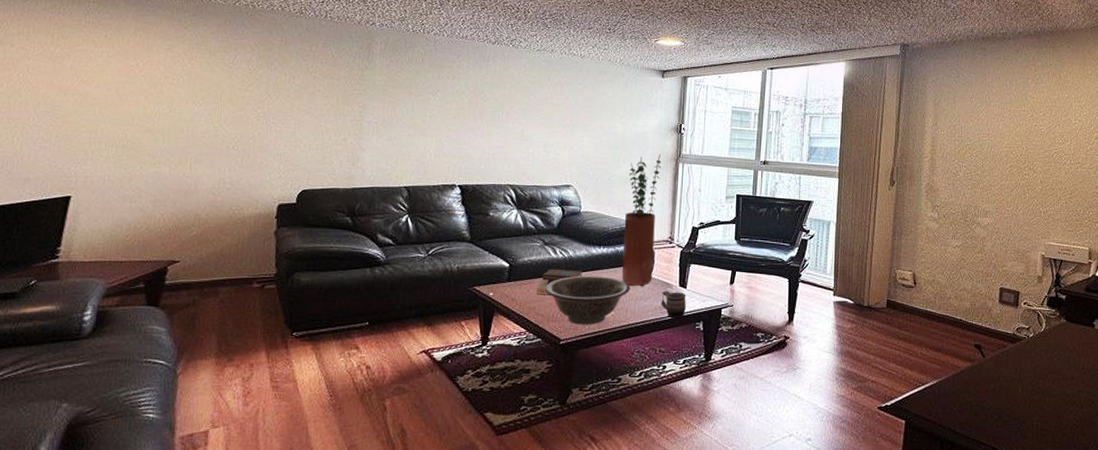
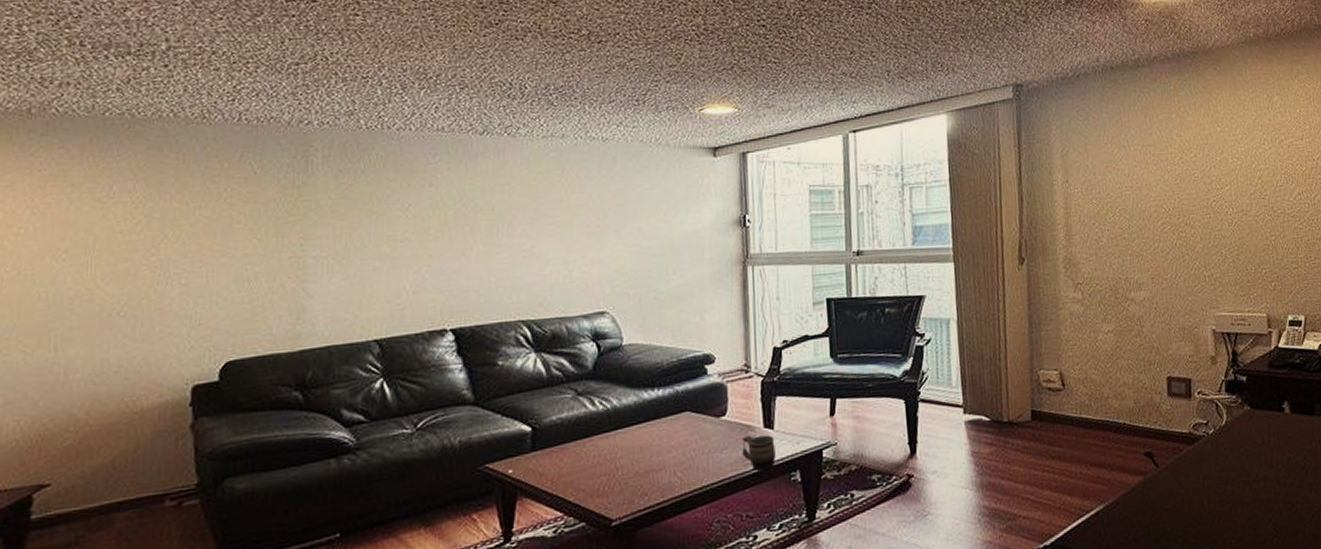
books: present [537,268,583,295] -> none [573,423,634,464]
decorative bowl: present [544,275,630,325] -> none [583,427,700,497]
vase: present [621,154,661,286] -> none [682,256,728,435]

